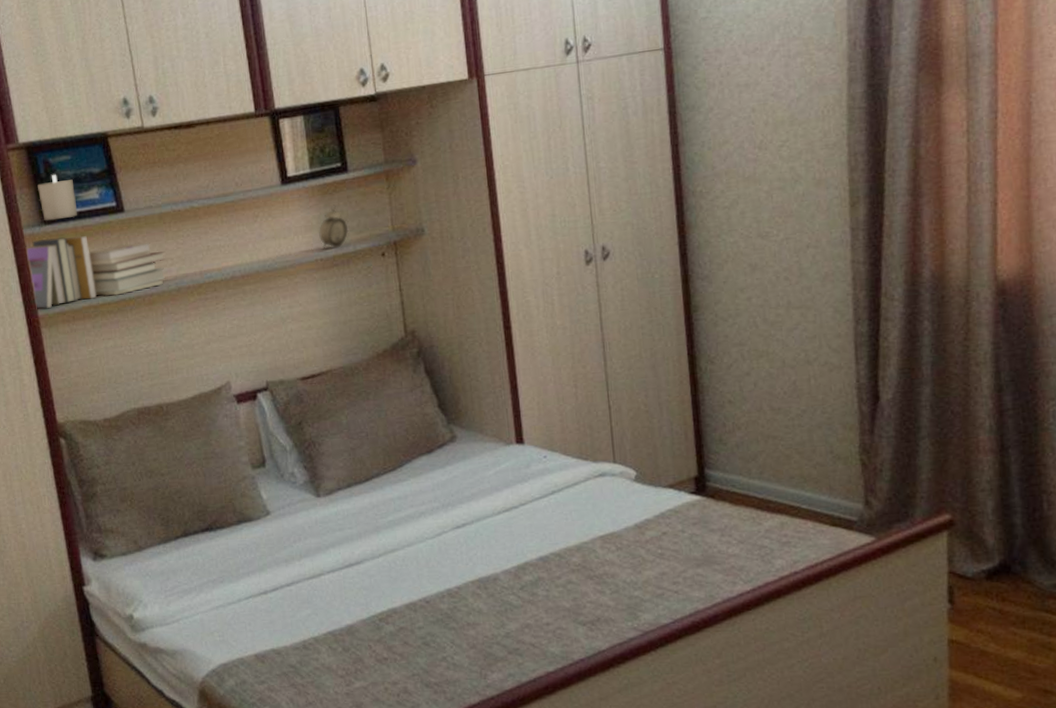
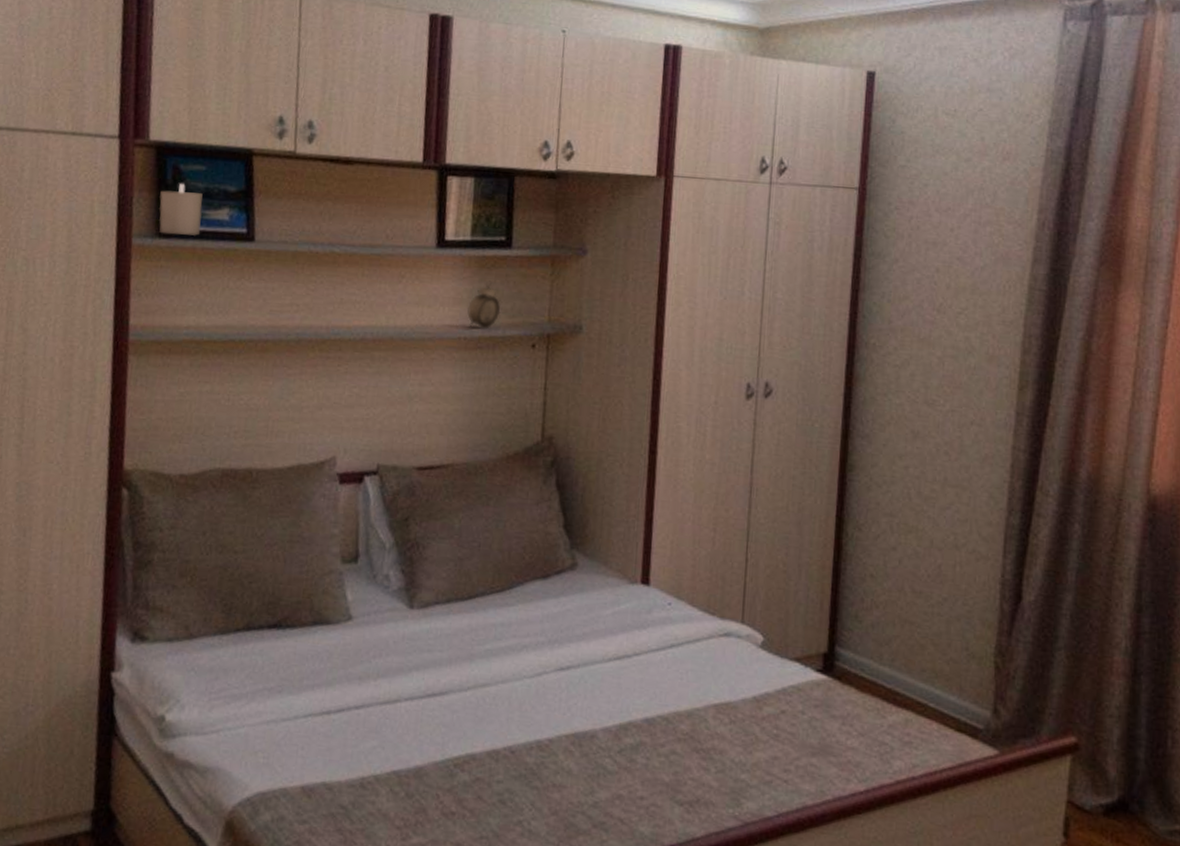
books: present [26,235,97,309] -> none [127,253,206,334]
books: present [88,242,165,296] -> none [200,277,291,335]

